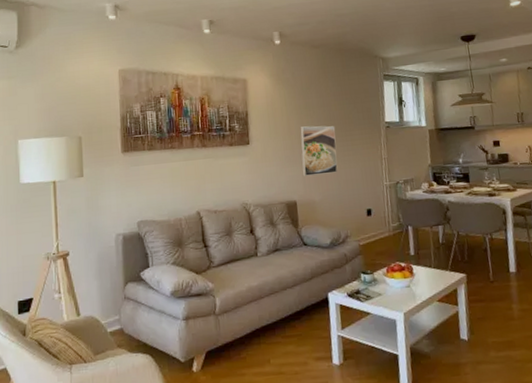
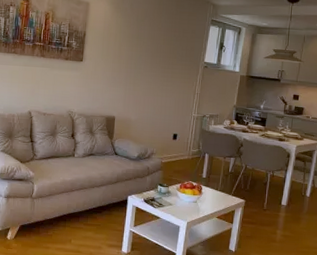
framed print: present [300,125,338,176] -> none [124,54,160,99]

